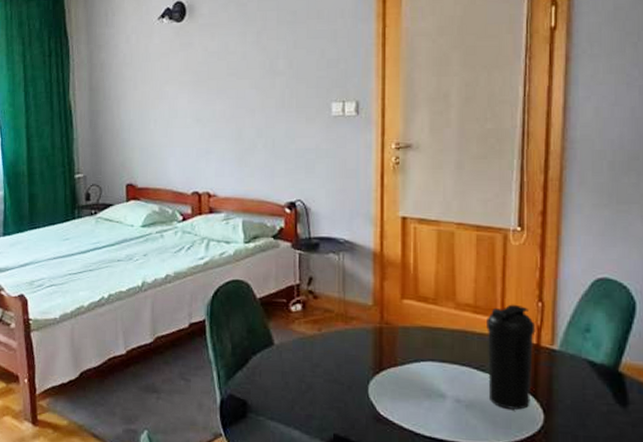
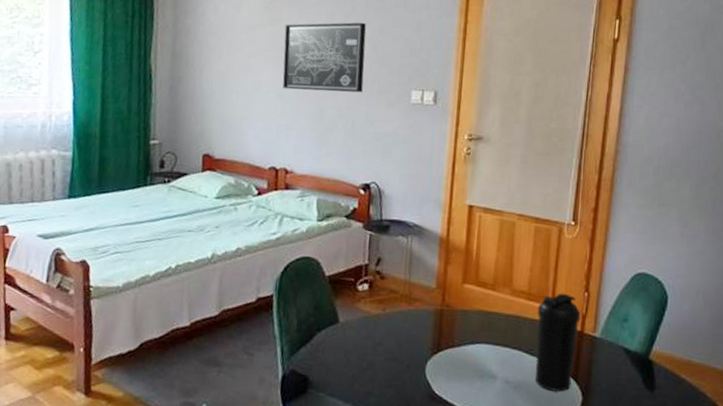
wall art: none [197,38,281,113] -> present [282,22,366,93]

